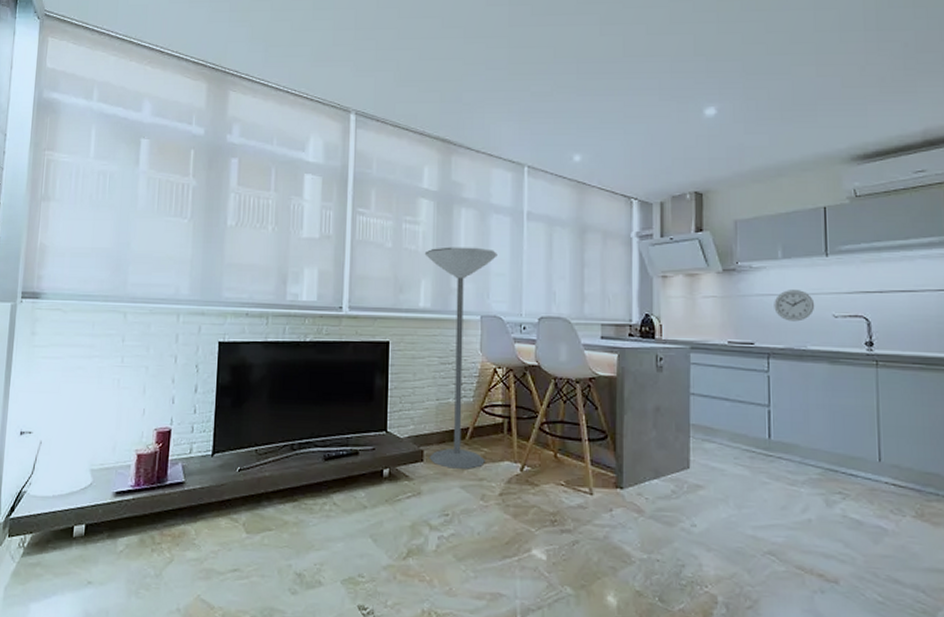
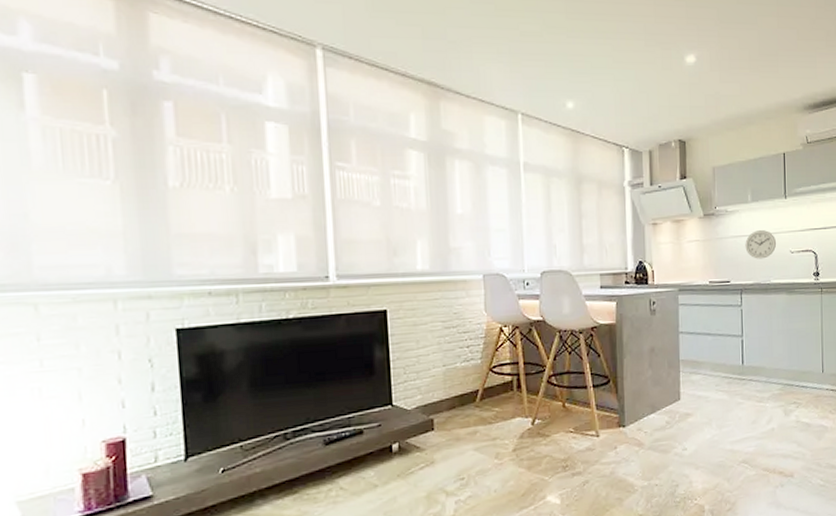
floor lamp: present [424,247,497,469] -> none [418,202,497,433]

